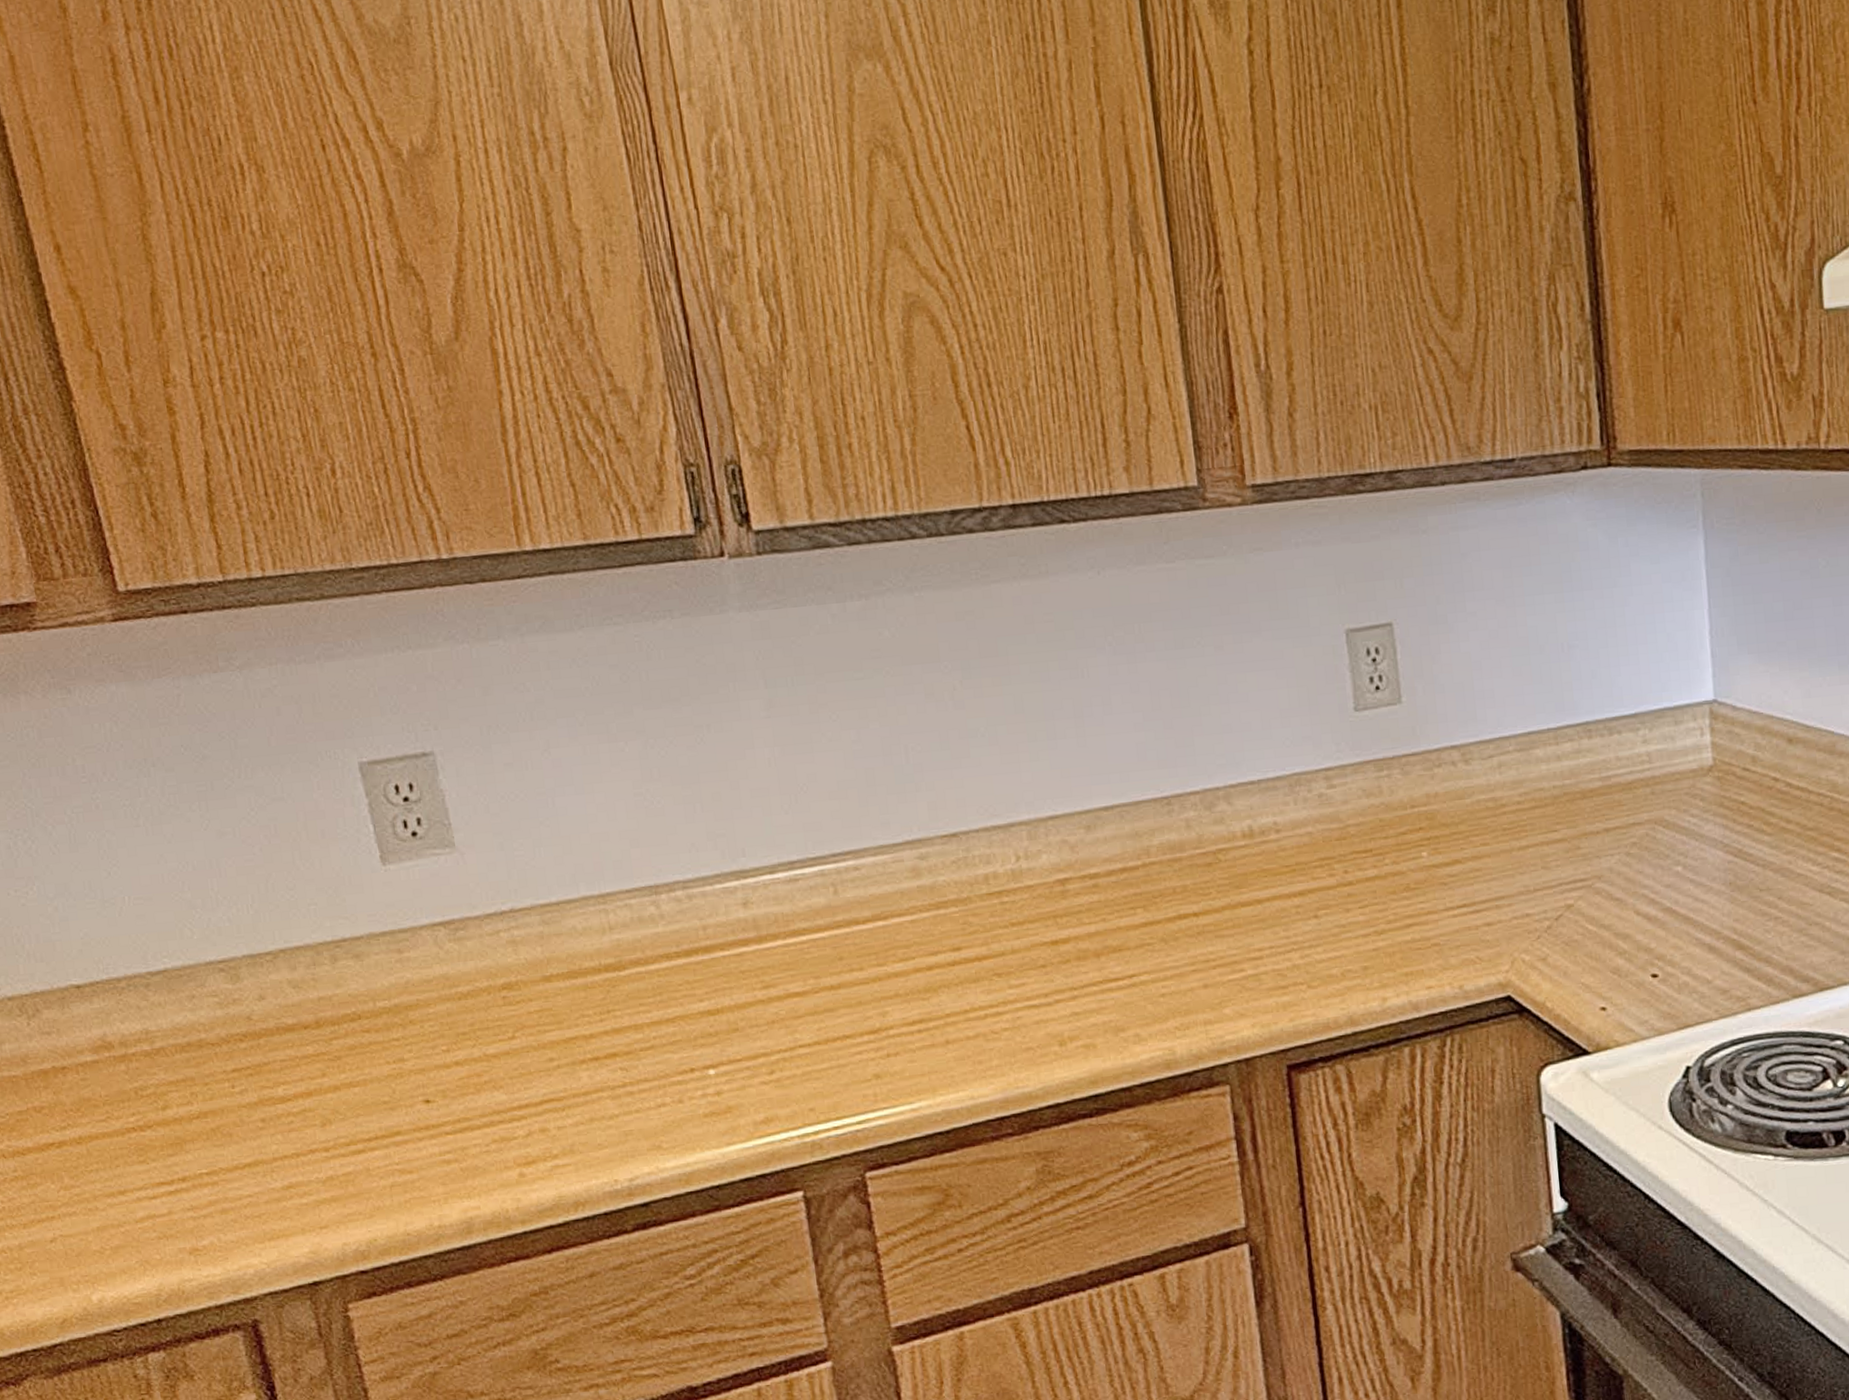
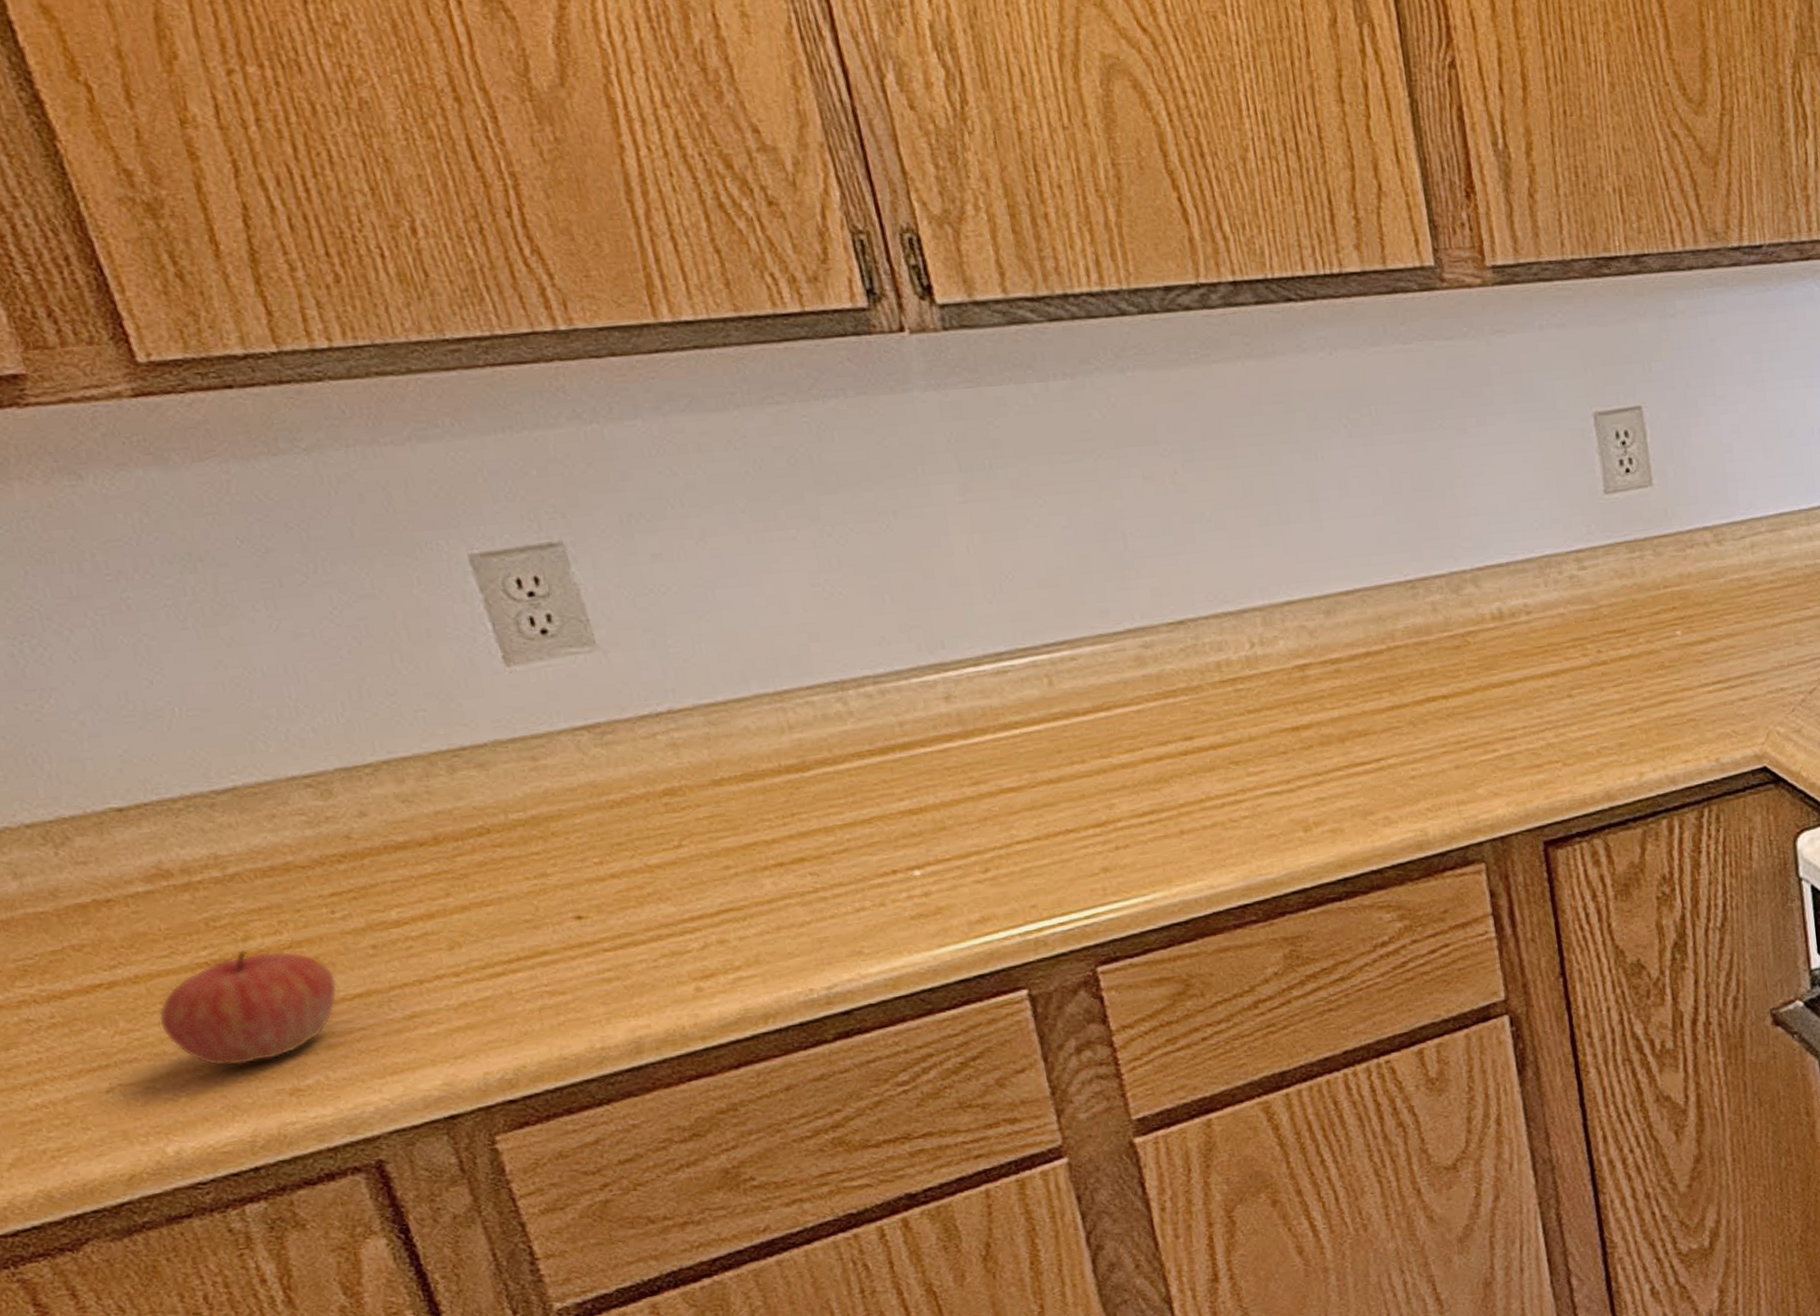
apple: none [94,1118,233,1224] -> present [158,950,338,1067]

